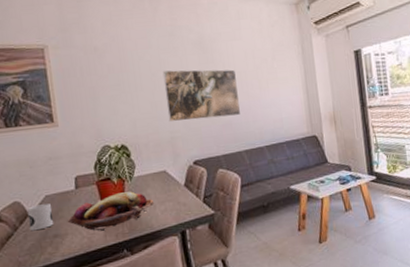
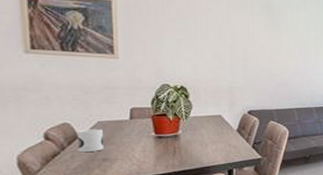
fruit basket: present [67,191,155,231] -> none [118,129,207,161]
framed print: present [162,69,241,122] -> none [229,25,297,78]

